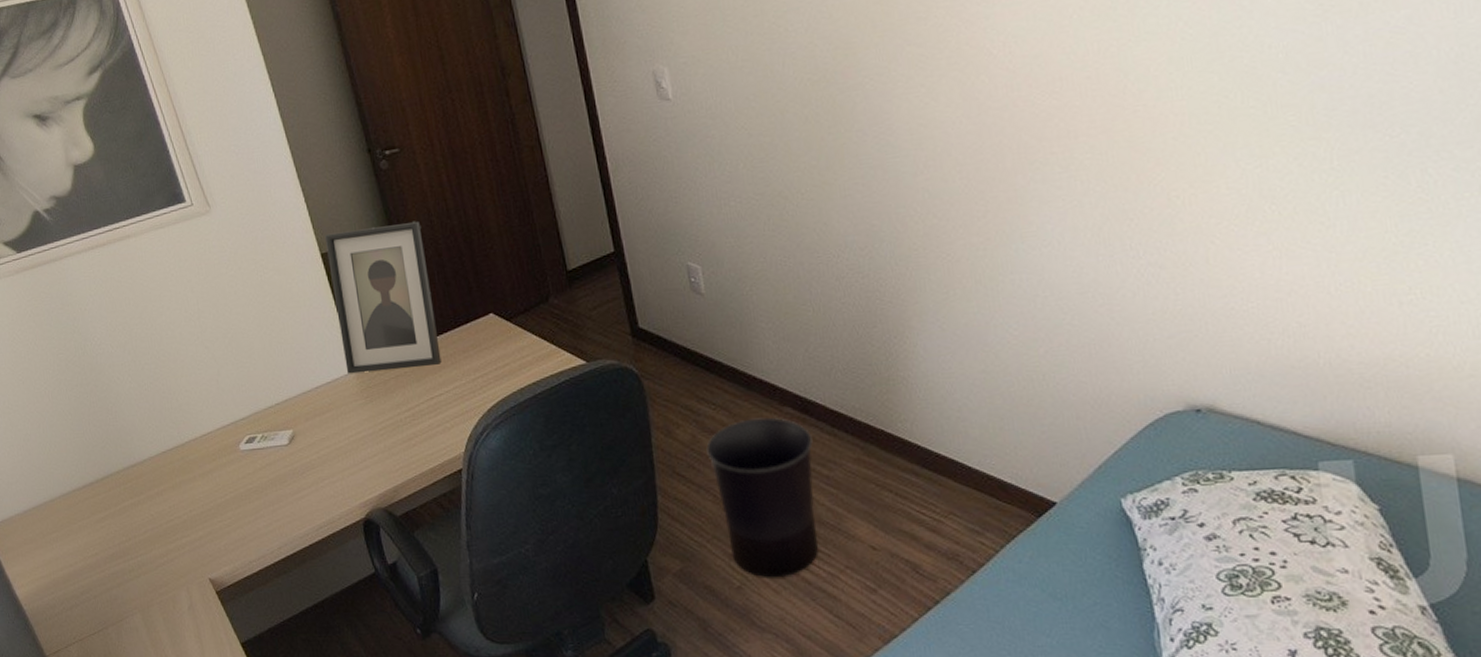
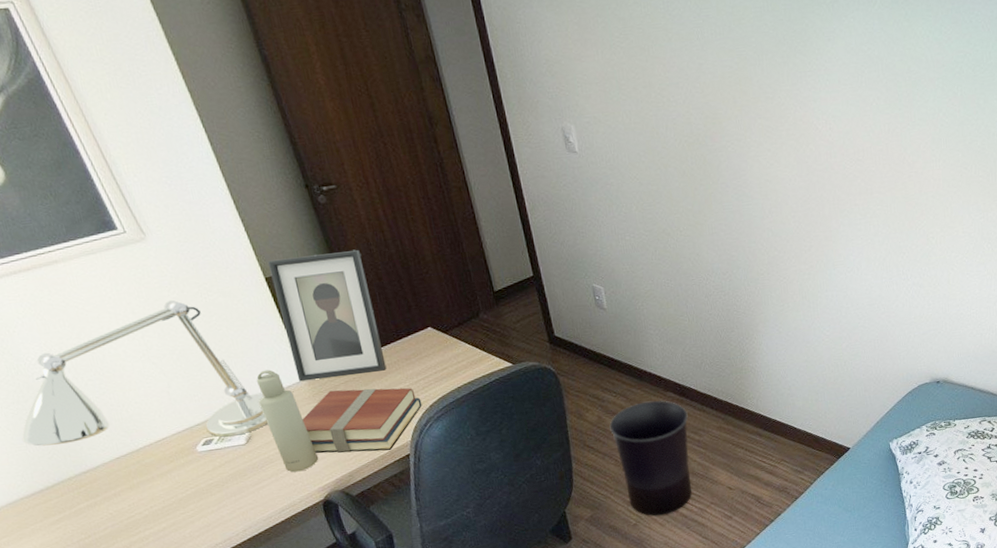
desk lamp: none [80,277,312,435] -> present [21,299,268,446]
bottle: none [304,359,361,482] -> present [256,369,318,473]
books: none [348,385,479,464] -> present [302,388,422,454]

